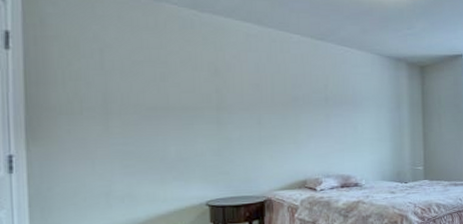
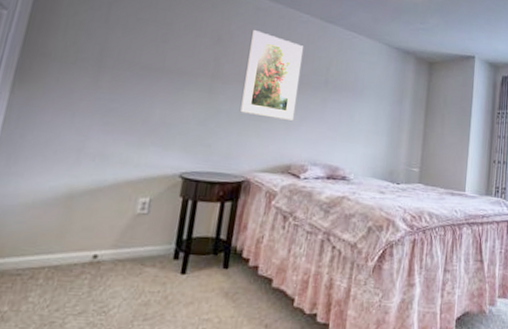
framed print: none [247,57,301,140] -> present [239,30,304,121]

